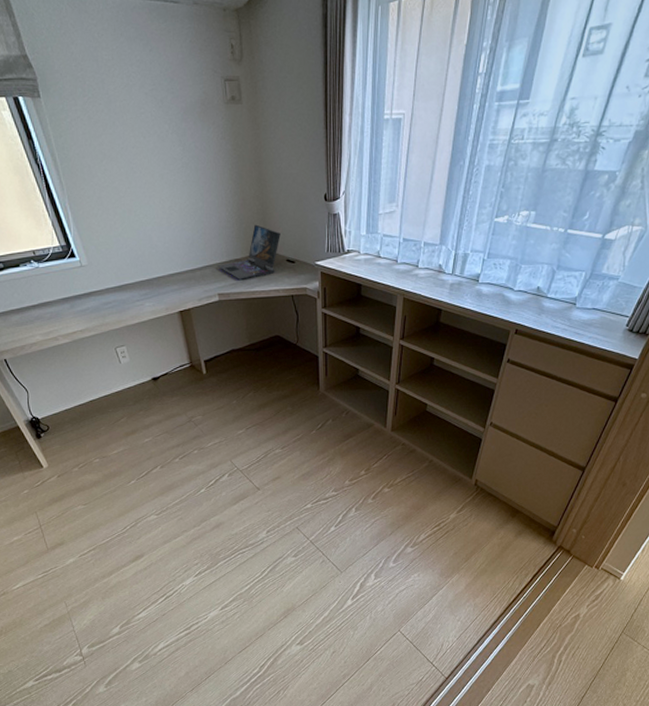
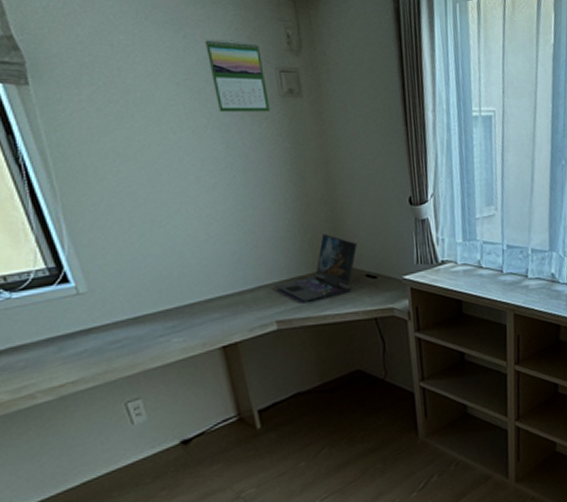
calendar: none [166,51,216,119] -> present [204,38,270,113]

